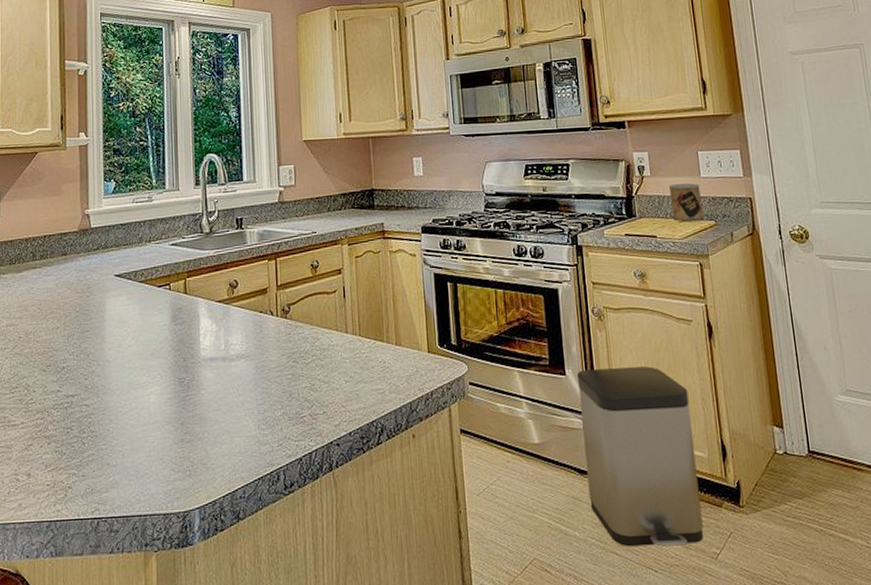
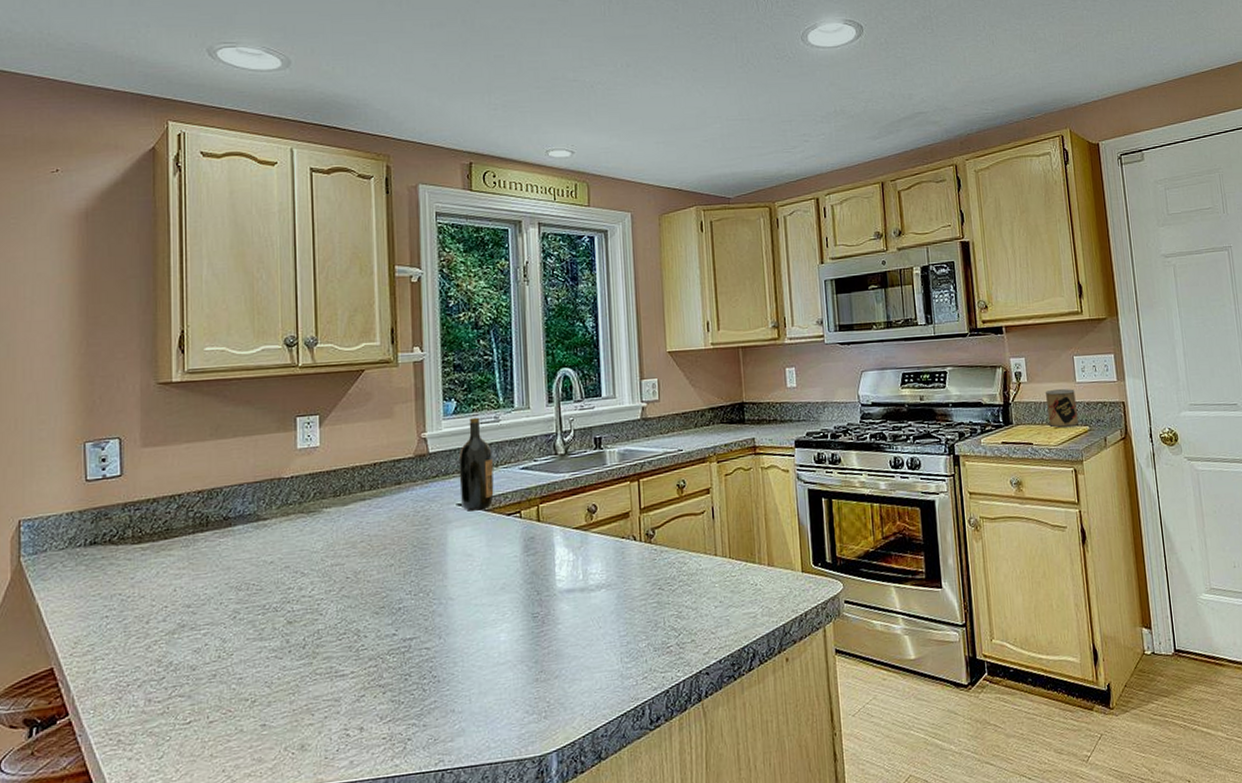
wine bottle: none [116,197,147,282] -> present [458,417,494,511]
pedal bin: present [577,366,704,547] -> none [954,575,1075,756]

